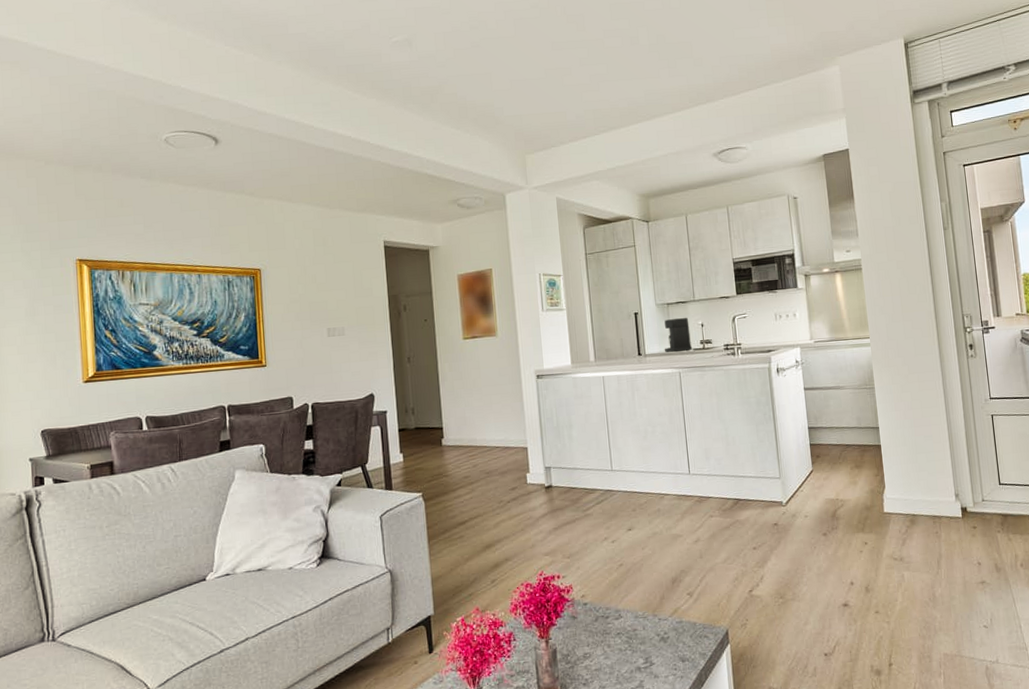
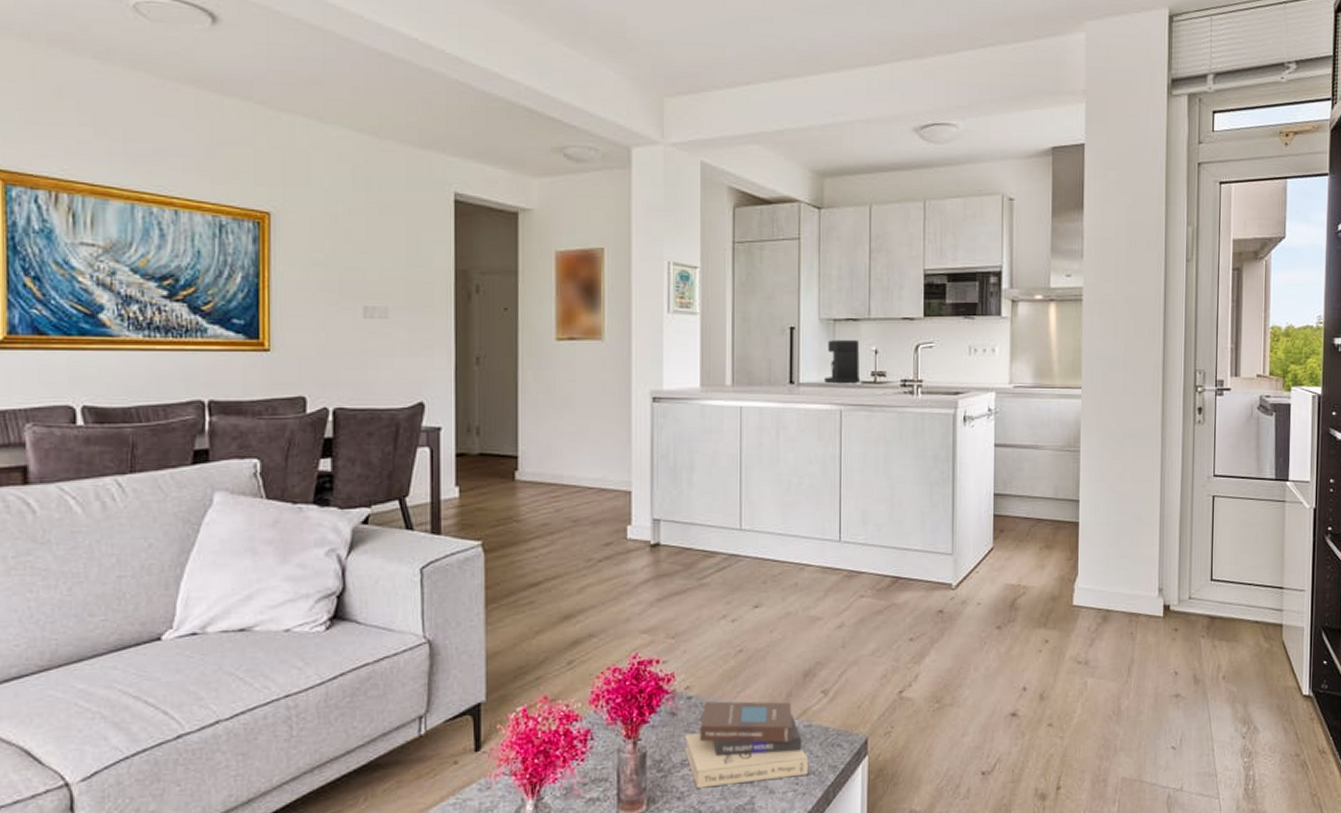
books: none [584,603,684,676] -> present [685,701,809,789]

